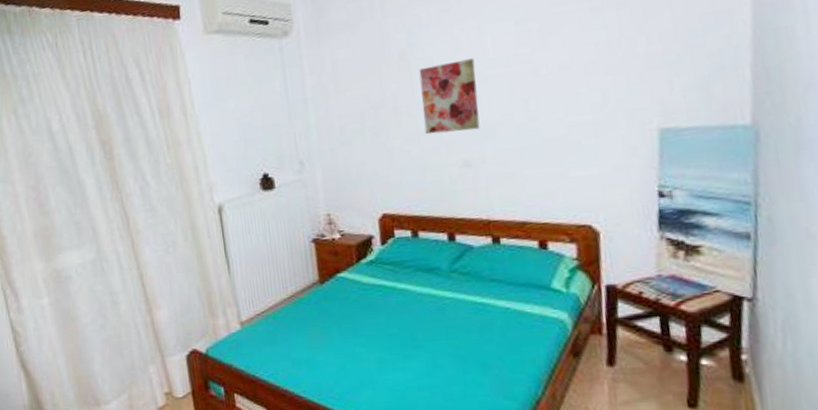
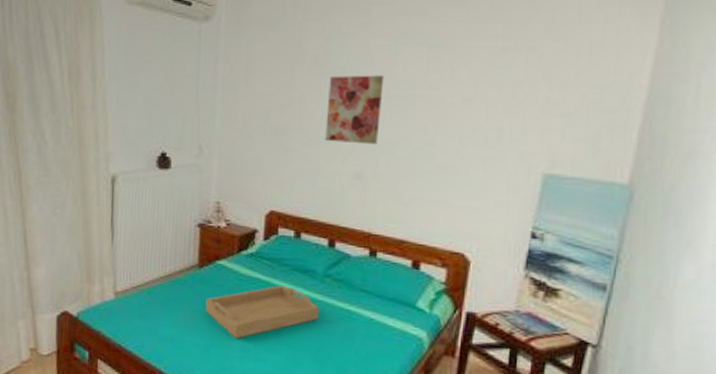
serving tray: none [333,287,452,351] -> present [205,285,320,339]

